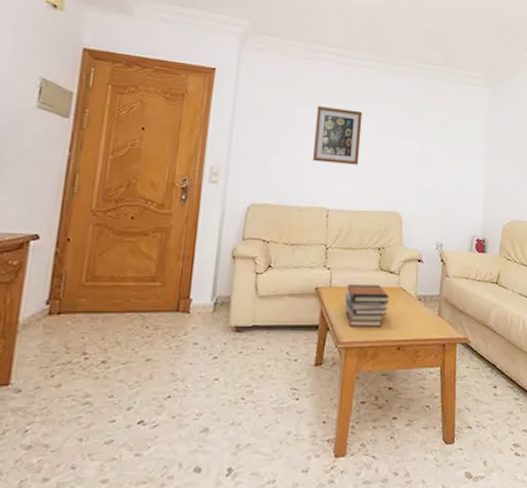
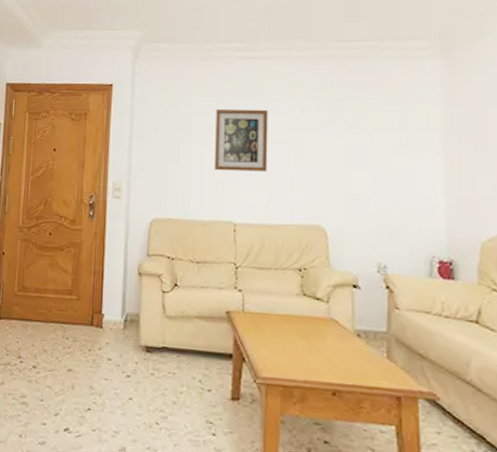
book stack: present [345,284,389,327] -> none [261,310,317,365]

